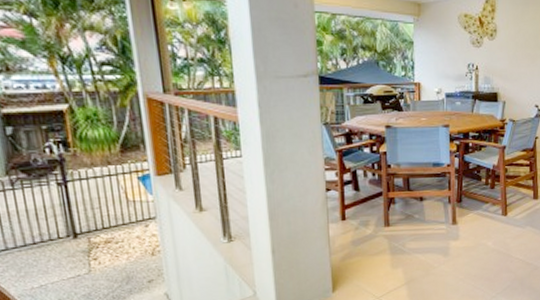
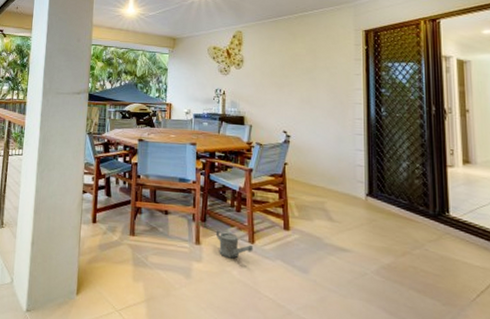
watering can: none [471,207,506,232] -> present [215,229,254,259]

